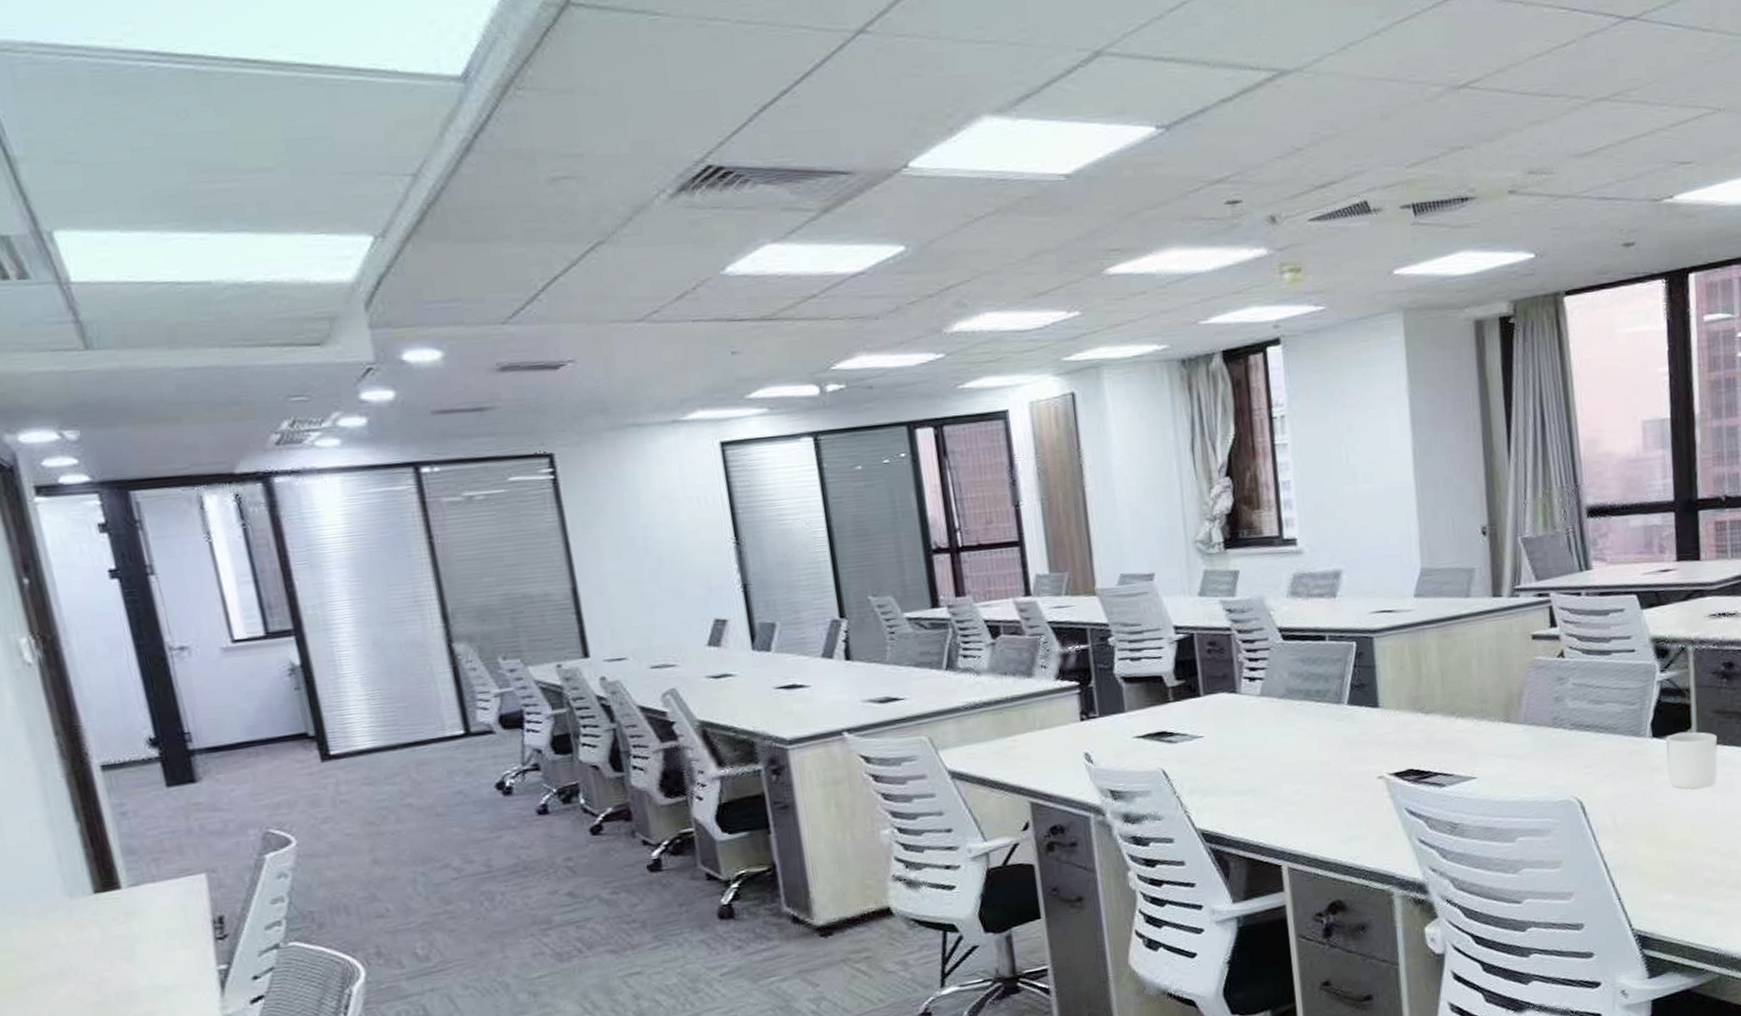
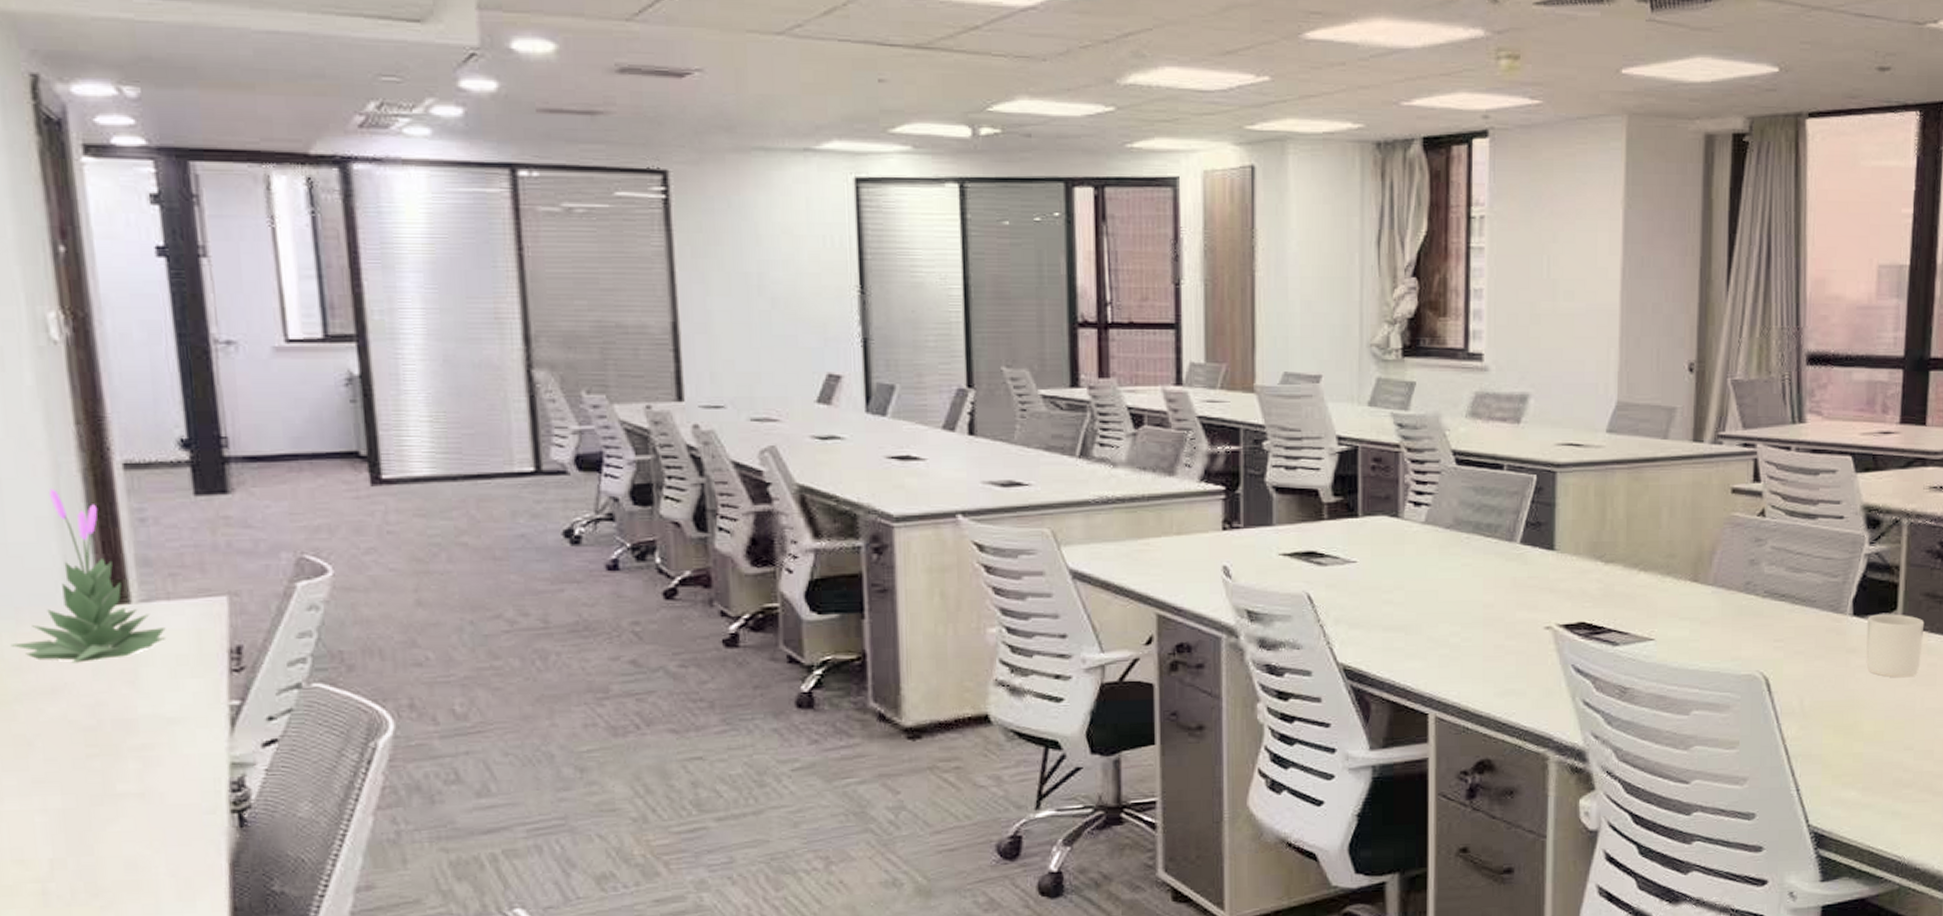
plant: none [19,794,155,948] -> present [10,488,166,663]

